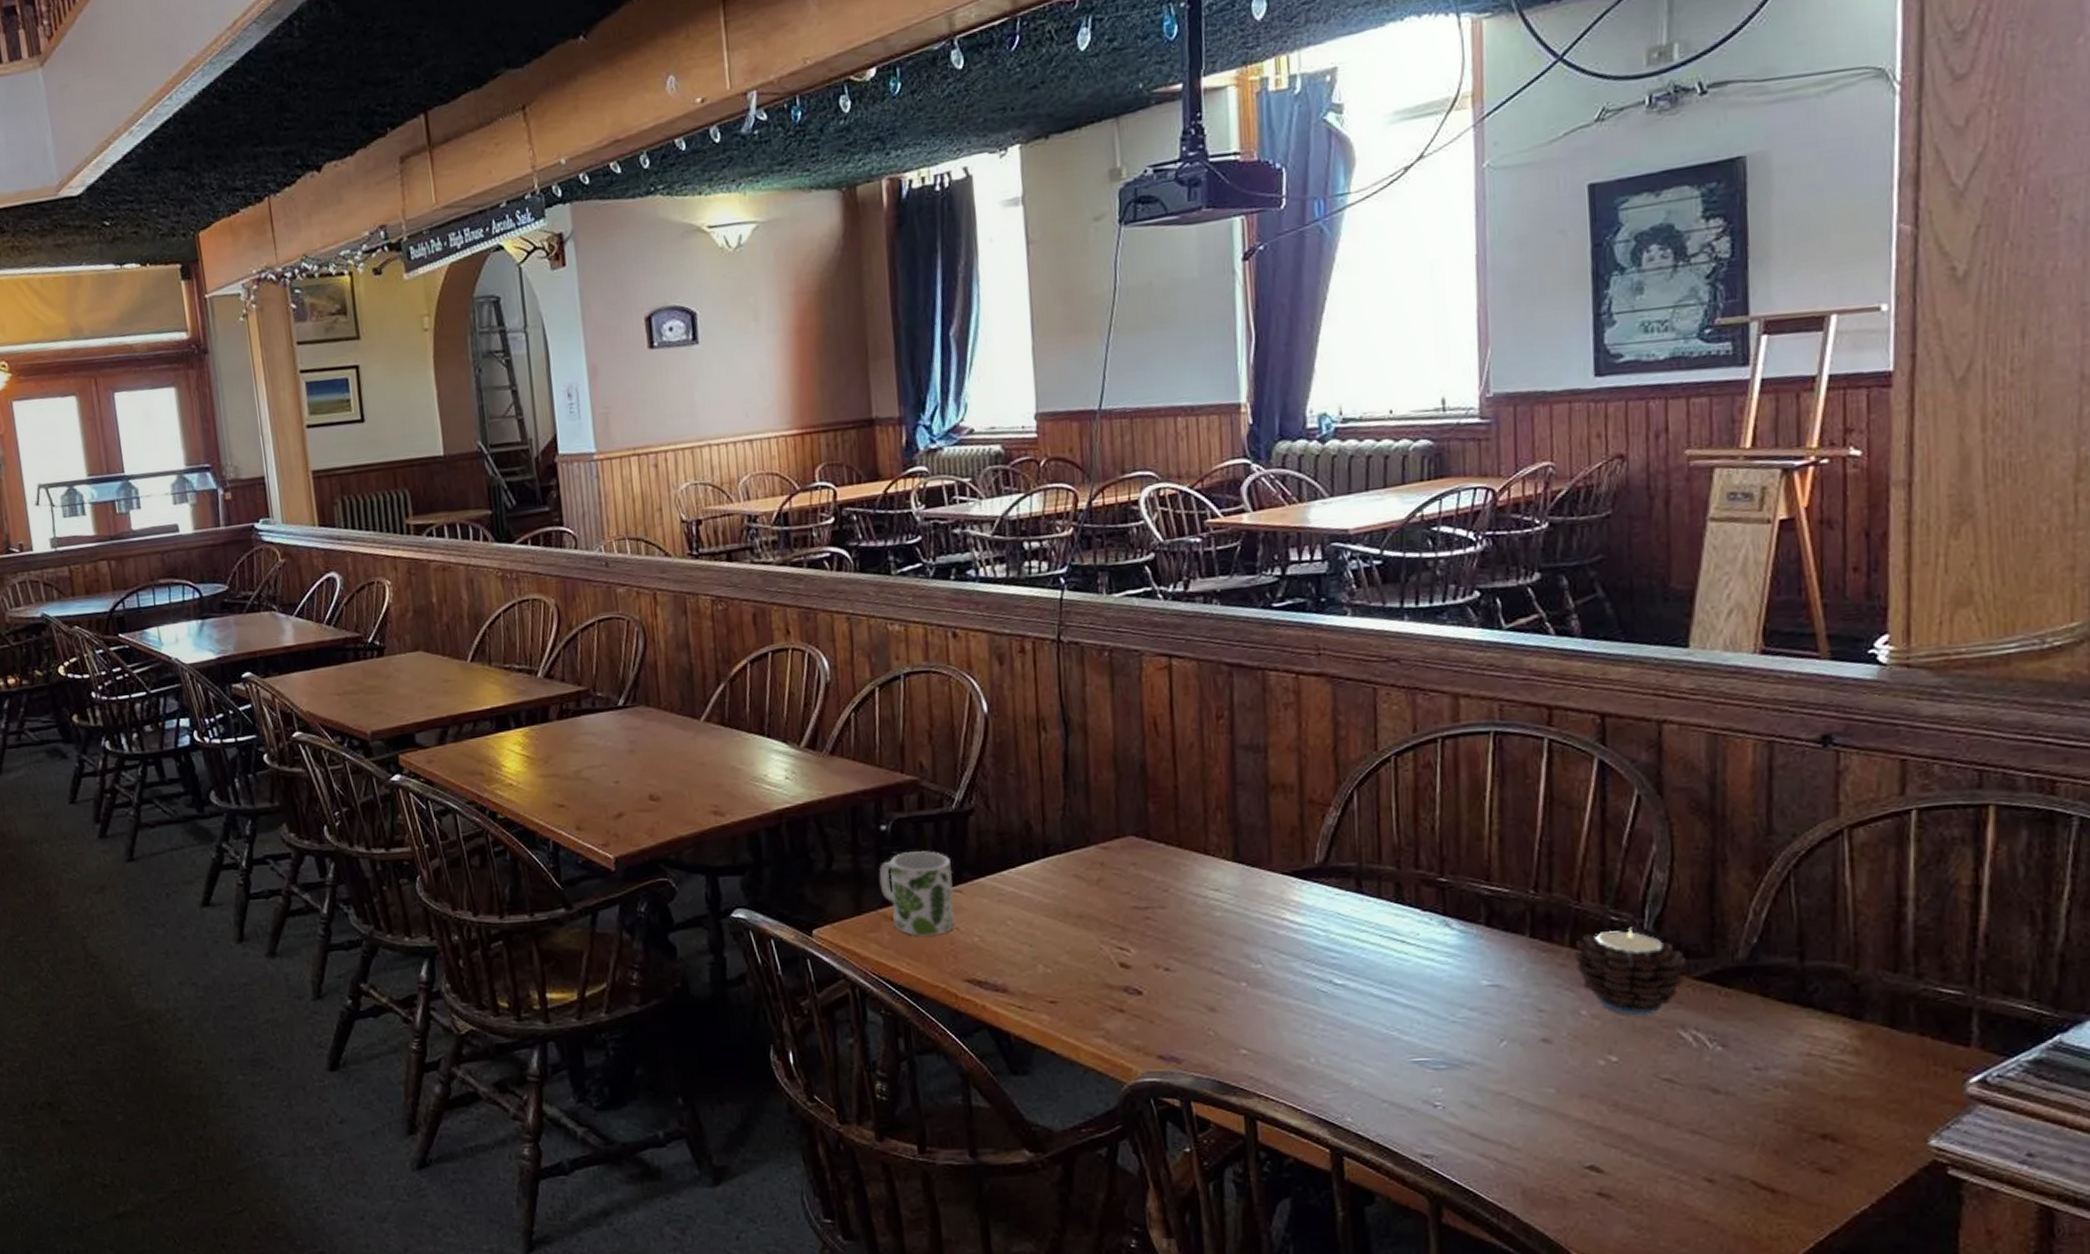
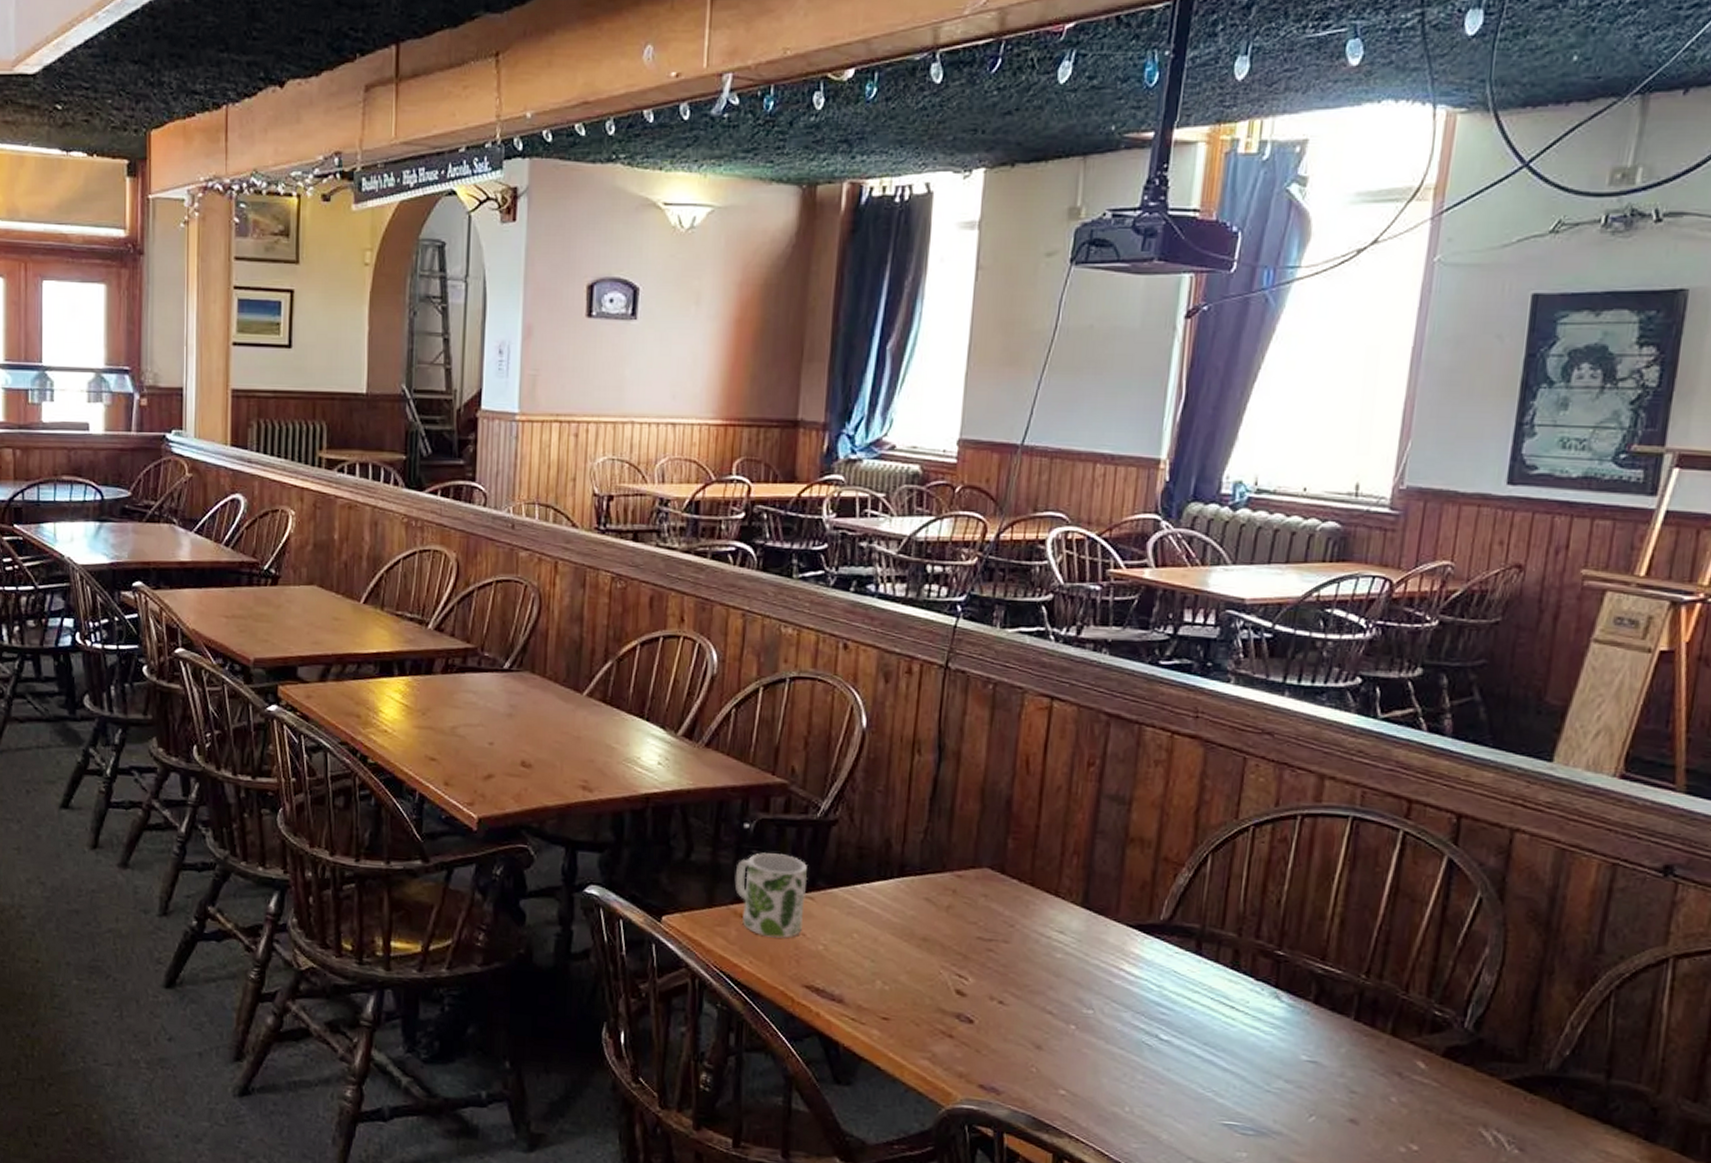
candle: present [1572,927,1687,1016] -> none [1391,1023,1500,1111]

